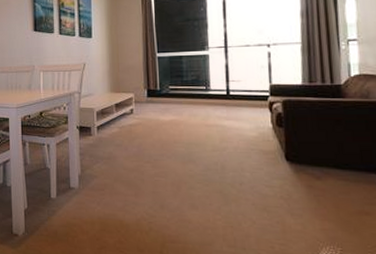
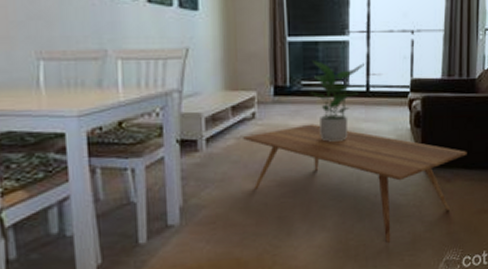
coffee table: none [124,119,338,229] -> present [243,123,467,243]
potted plant: none [175,70,224,135] -> present [308,61,364,142]

